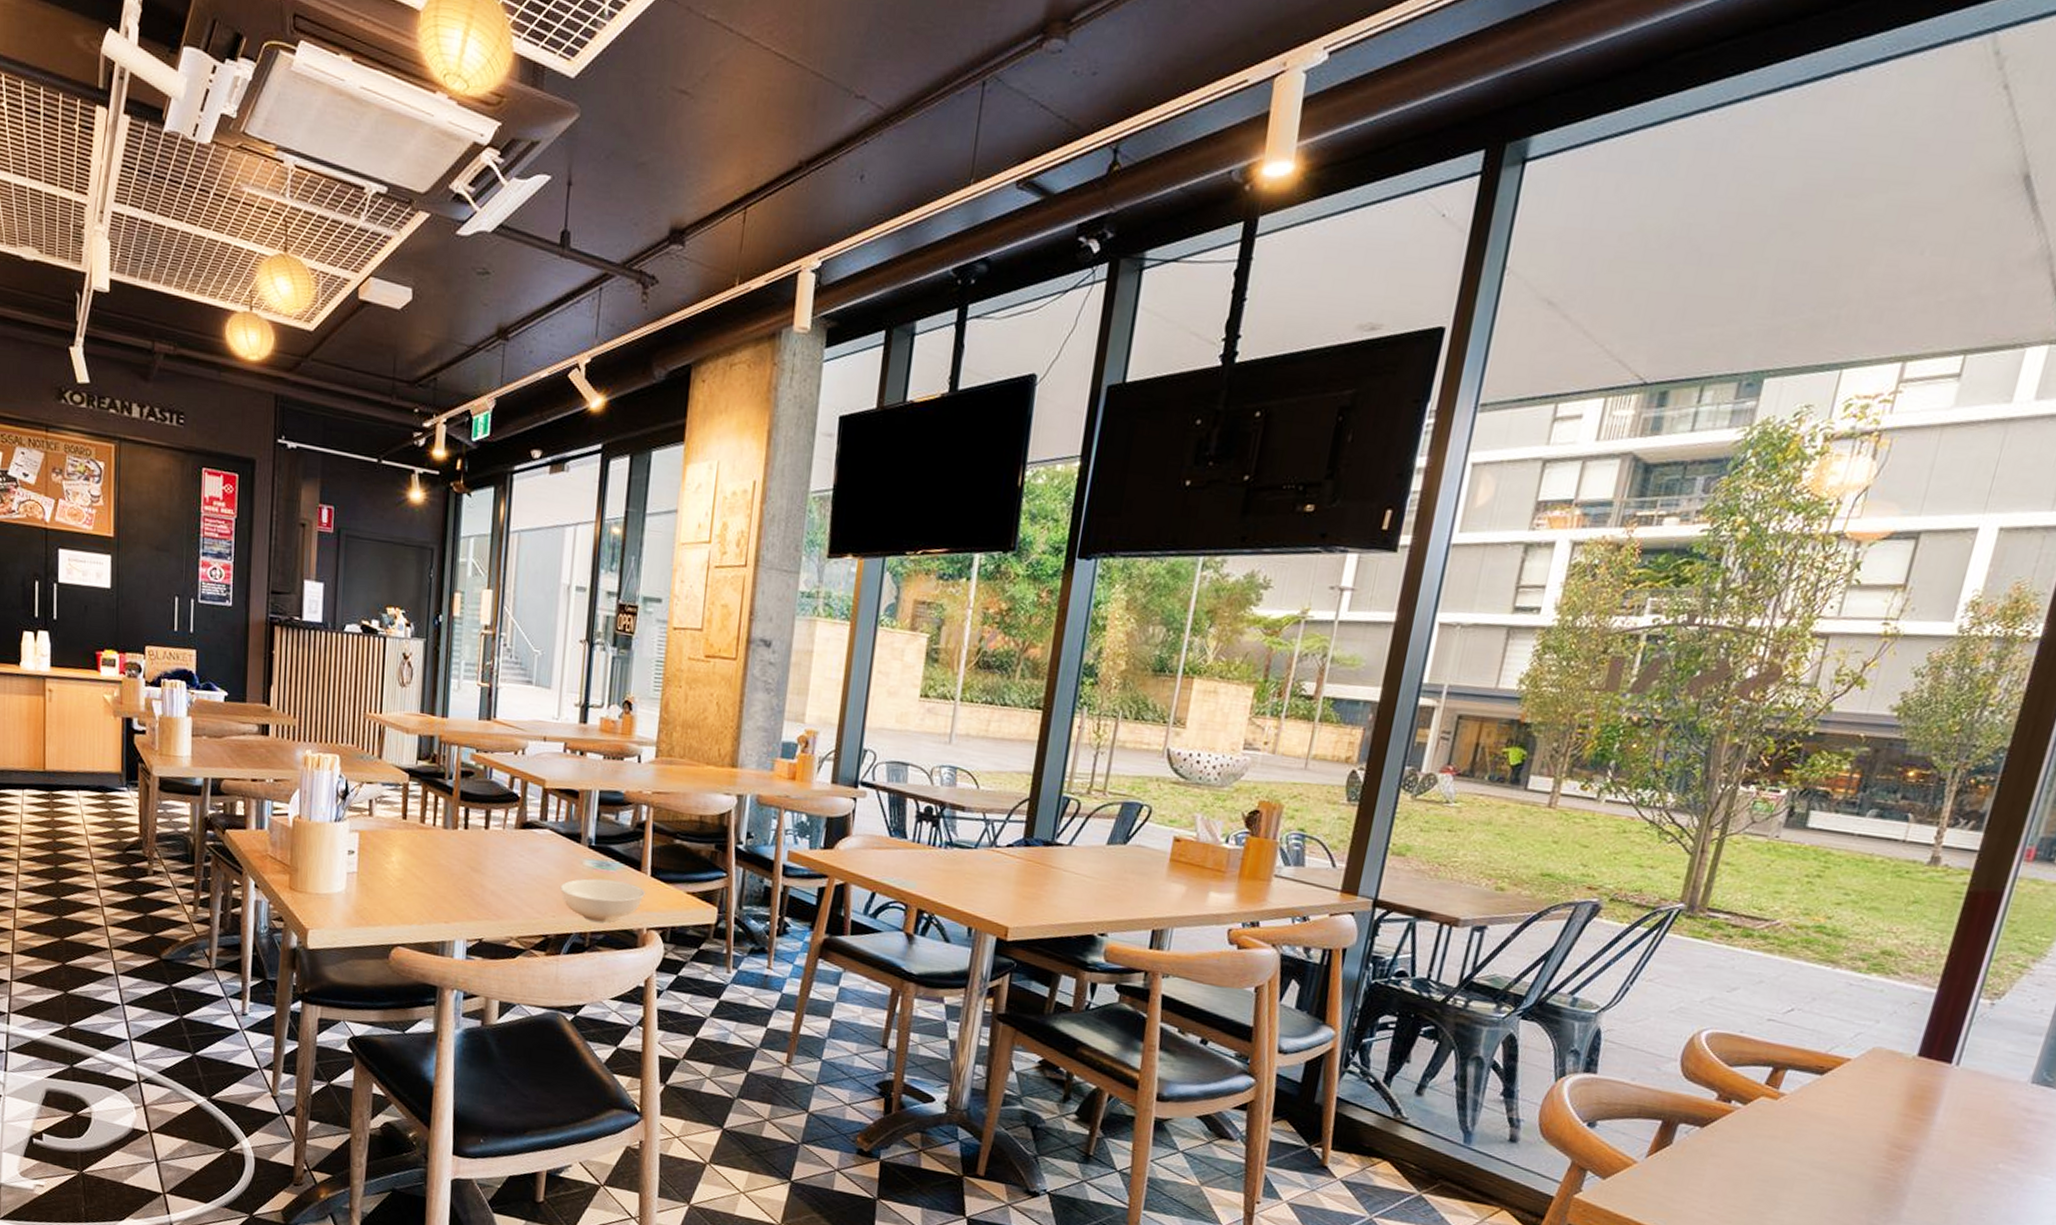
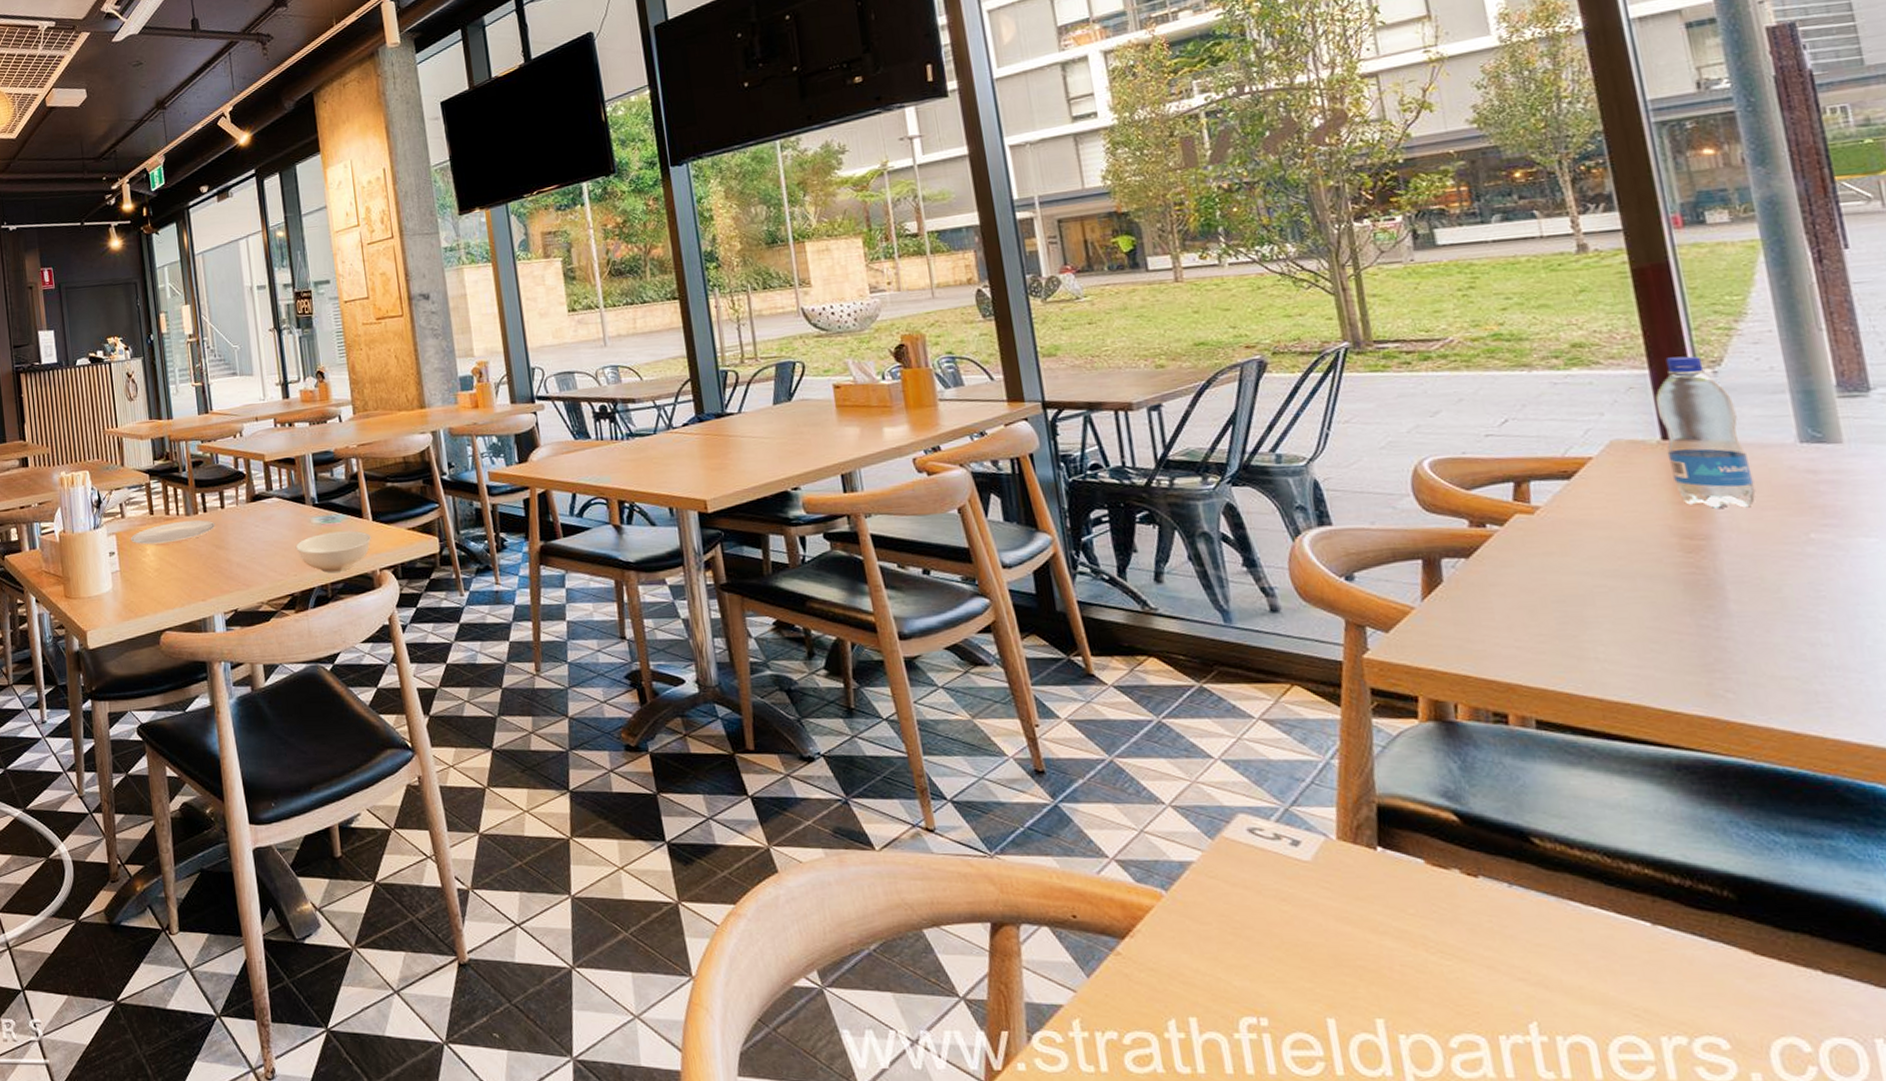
plate: none [375,832,475,857] -> present [130,519,216,546]
bottle: none [1908,982,1995,1131] -> present [1655,356,1756,508]

